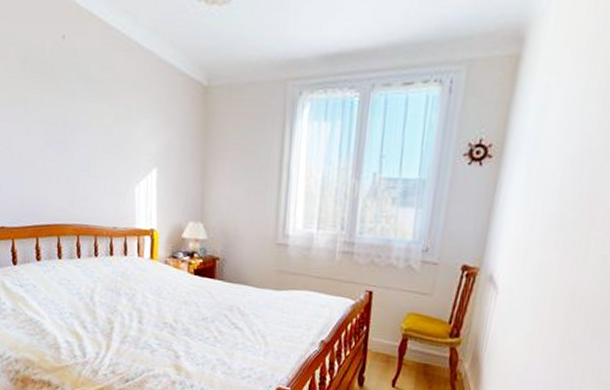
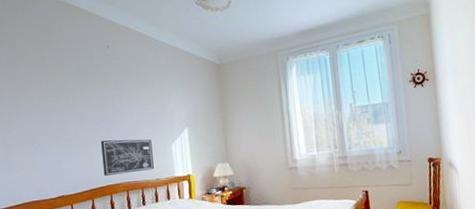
wall art: none [50,165,111,215] -> present [101,139,154,176]

